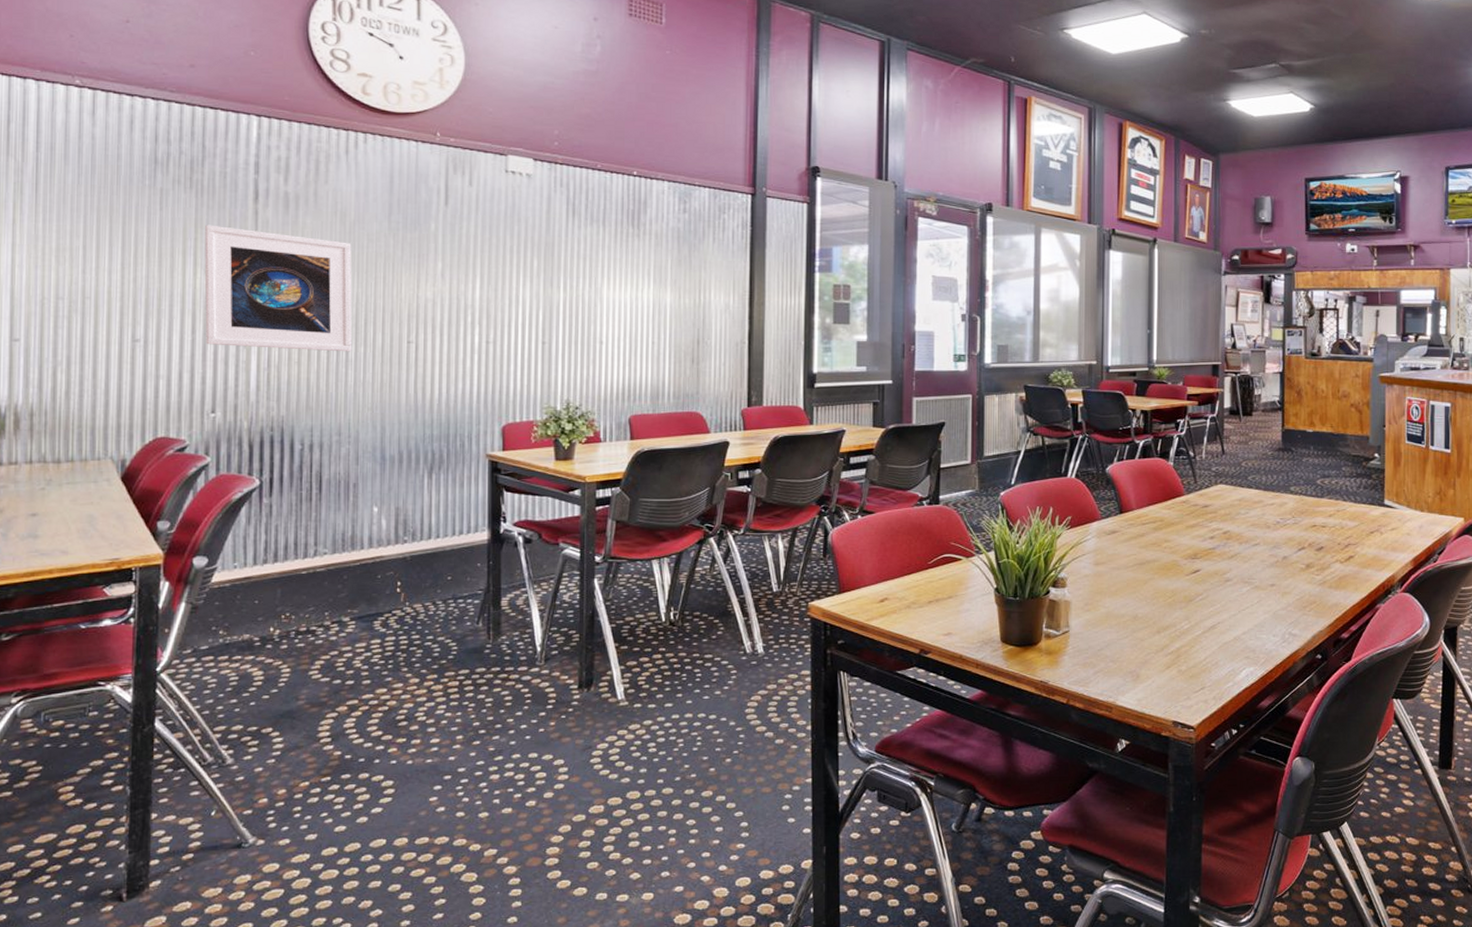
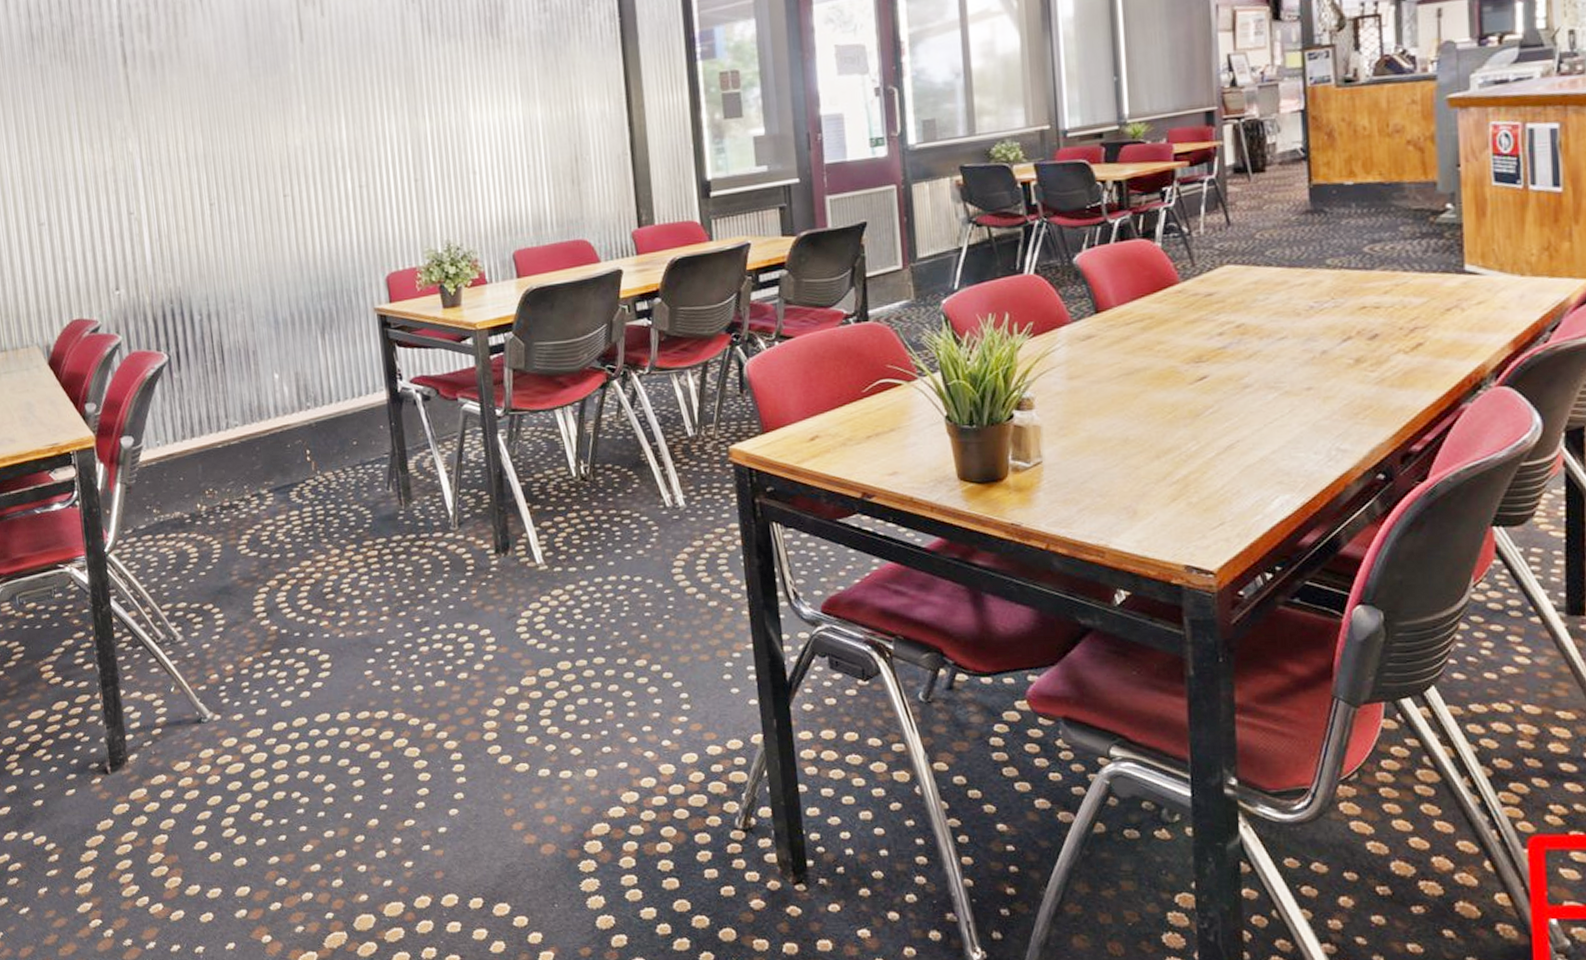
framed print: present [204,224,353,352] -> none [84,96,233,221]

